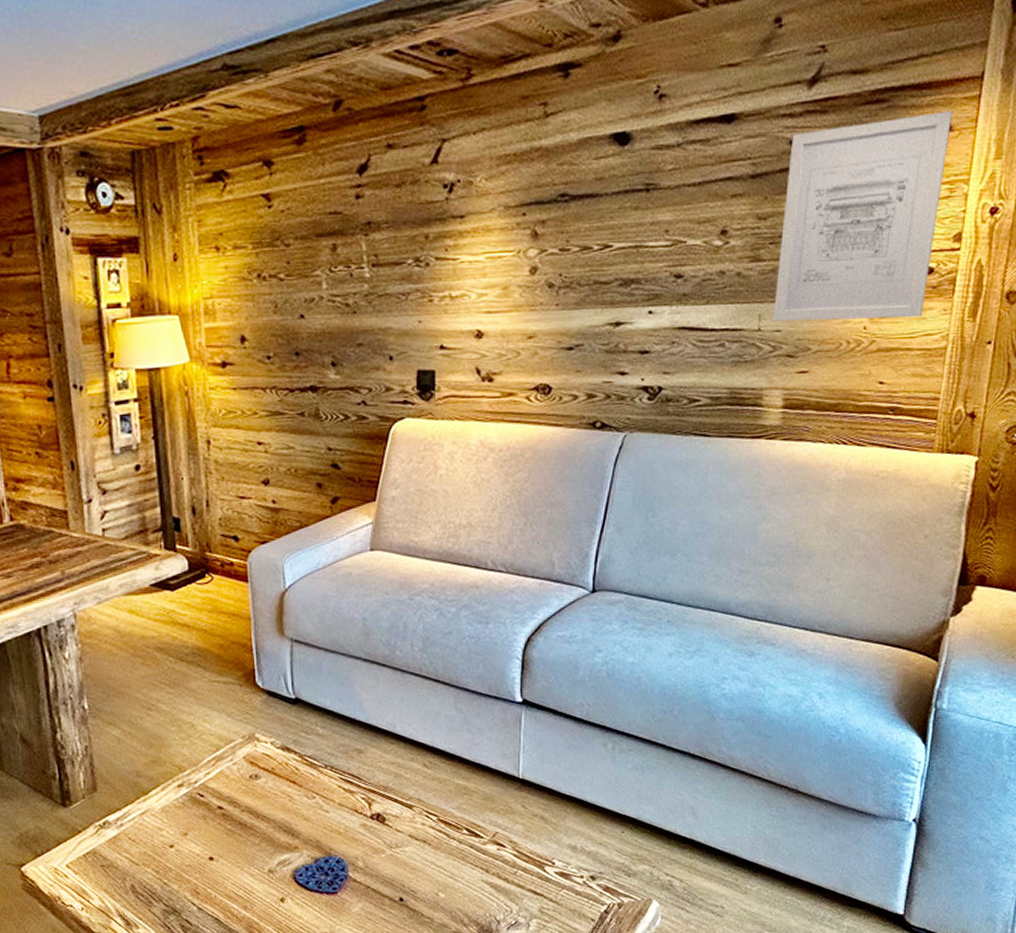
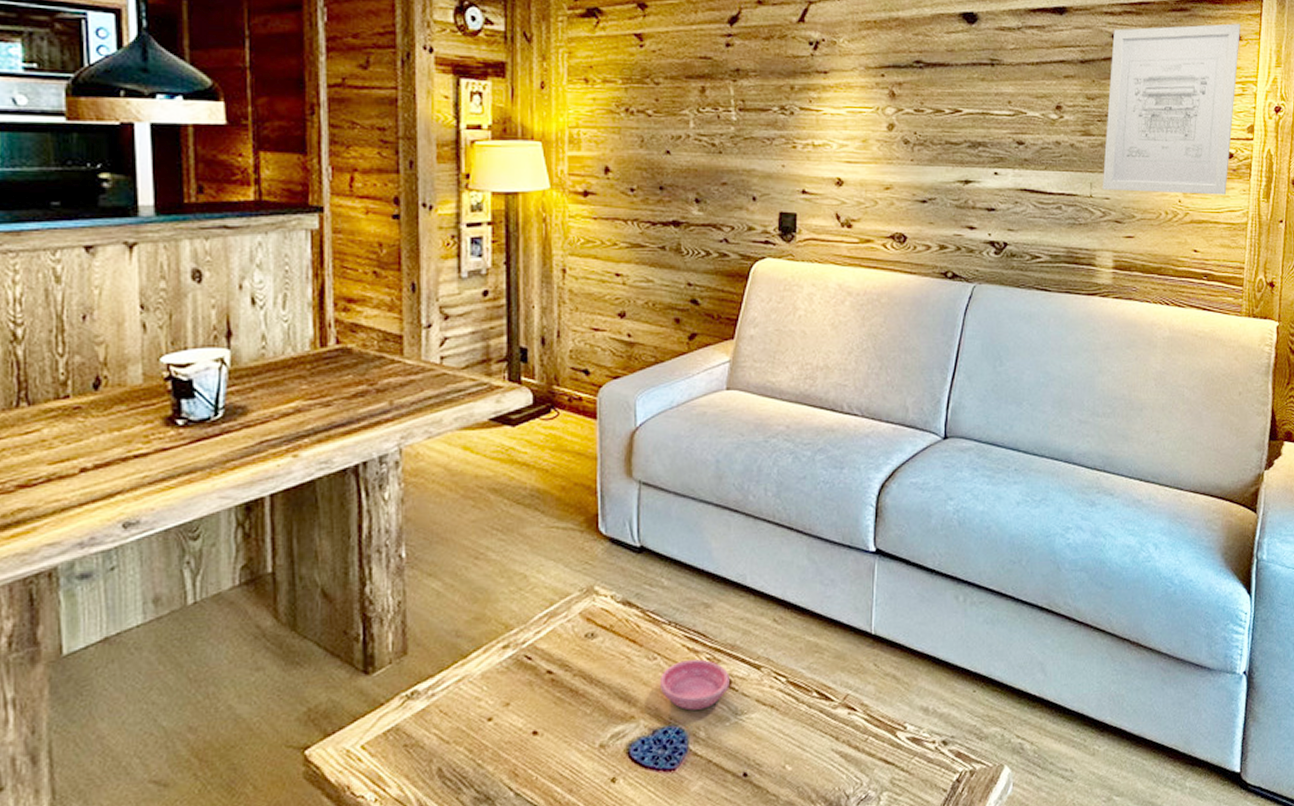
saucer: none [319,799,384,843] -> present [659,659,730,711]

